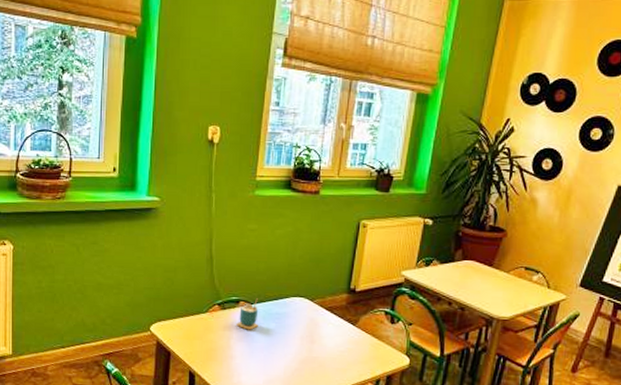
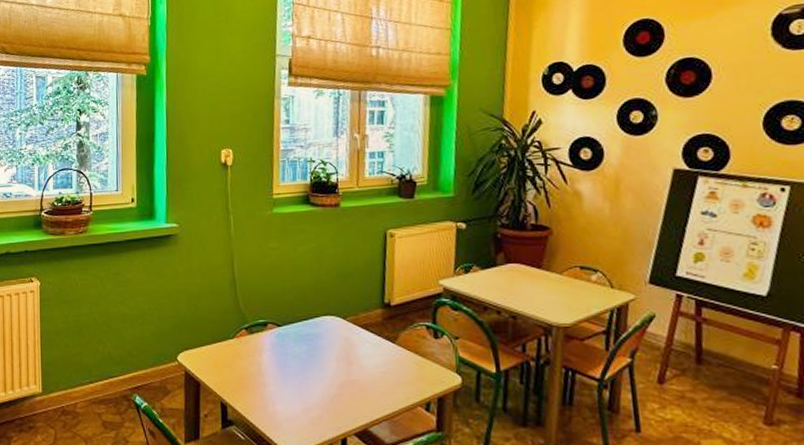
cup: present [236,298,259,330] -> none [266,320,289,354]

